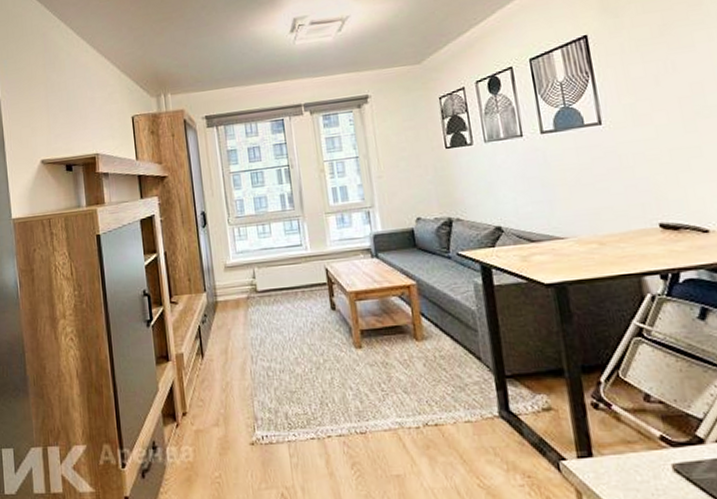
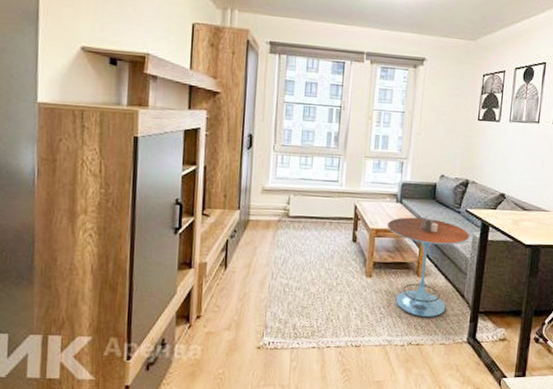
side table: none [367,267,470,390] -> present [387,216,470,317]

